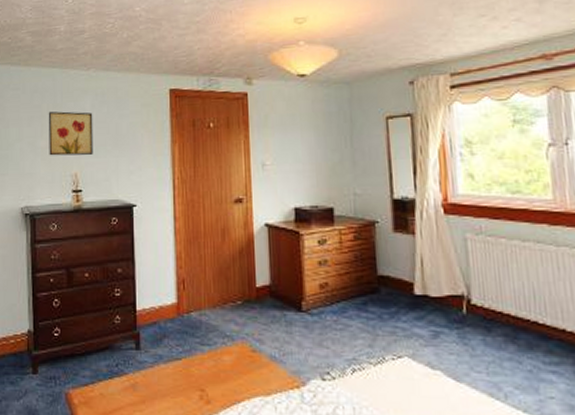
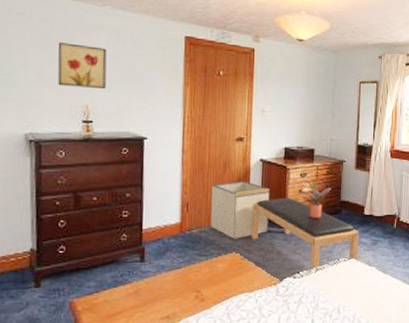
storage bin: none [210,251,282,325] -> present [211,180,269,239]
bench: none [260,272,413,373] -> present [250,198,359,272]
potted plant: none [321,247,362,299] -> present [301,179,331,218]

